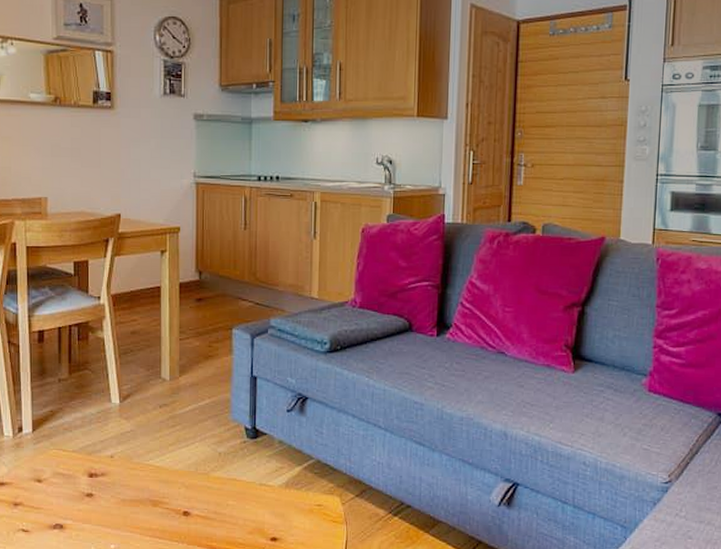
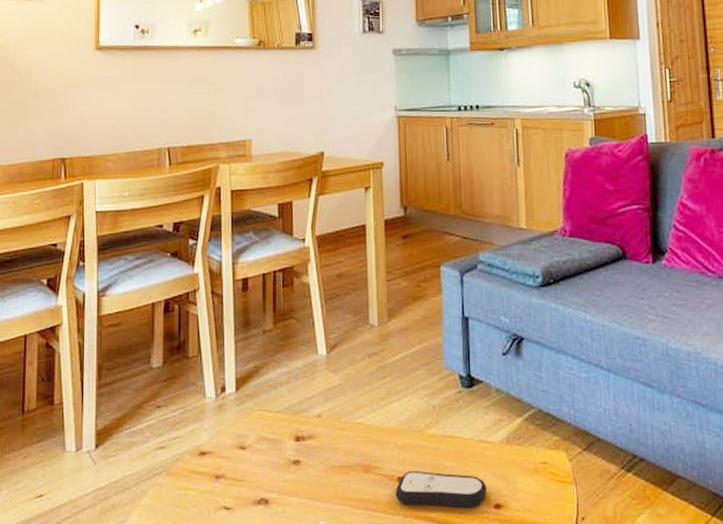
remote control: none [180,506,265,539] -> present [395,470,487,507]

